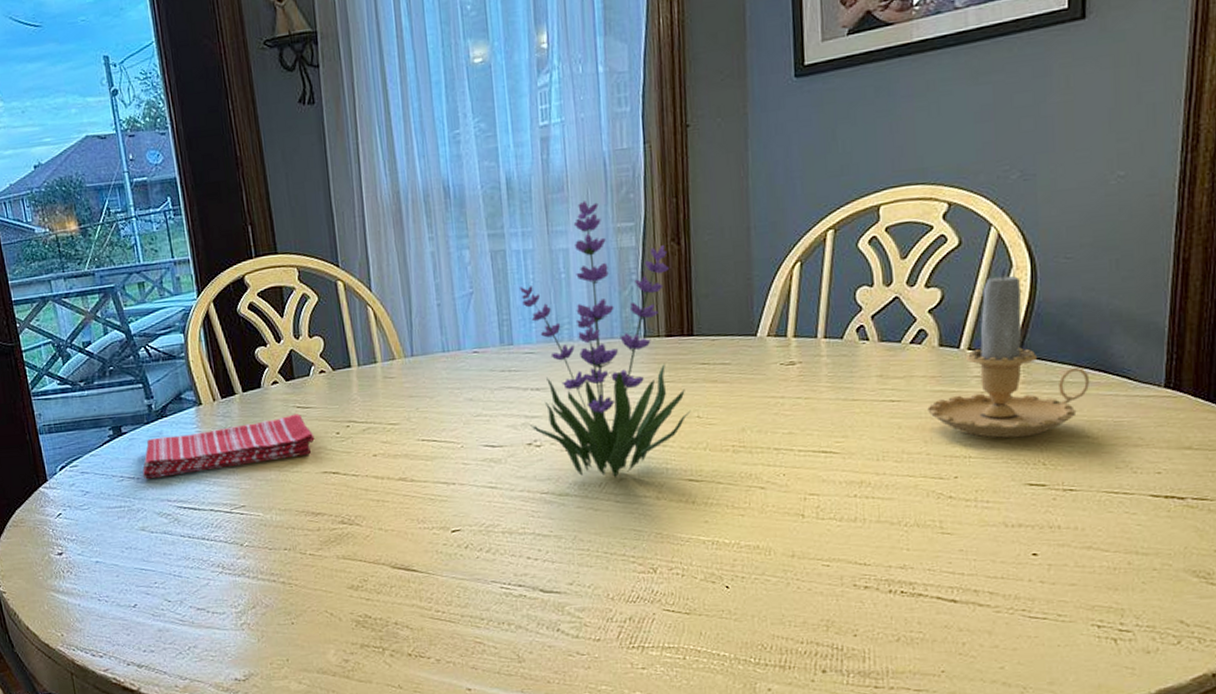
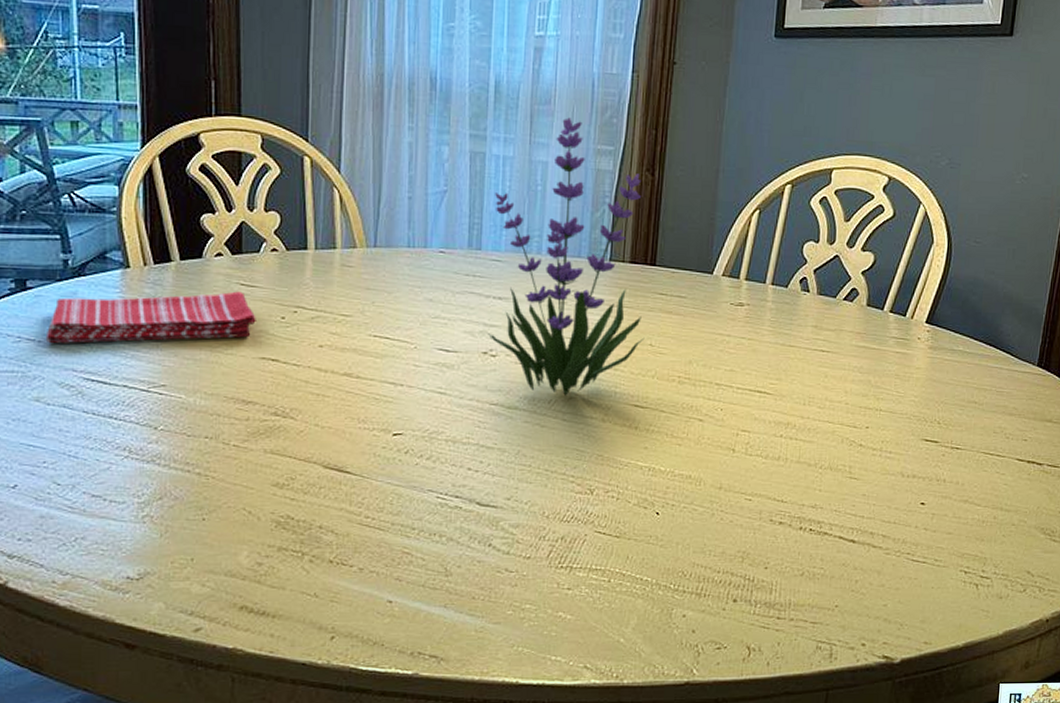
candle: present [927,268,1090,438] -> none [851,243,983,397]

